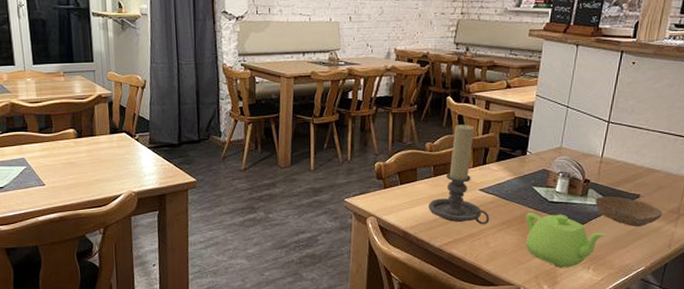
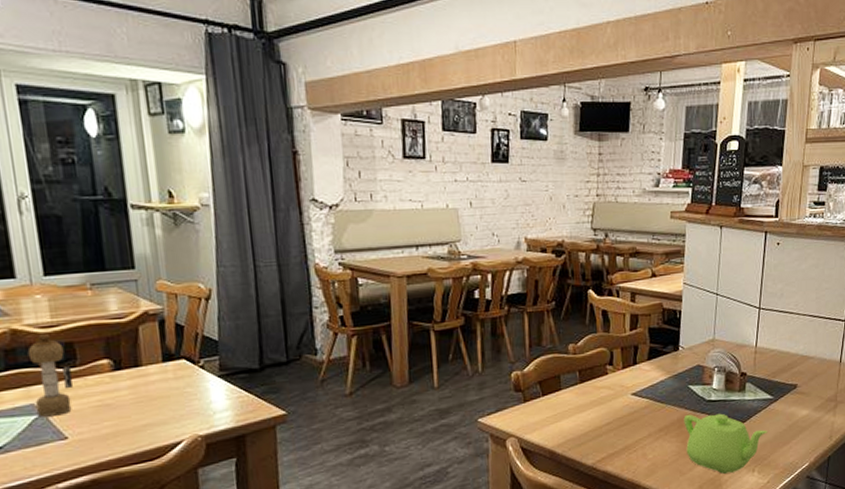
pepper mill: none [21,107,50,168] -> present [27,333,74,417]
candle holder: present [429,125,490,225] -> none [577,320,646,435]
bowl: present [595,197,662,226] -> none [753,388,820,420]

